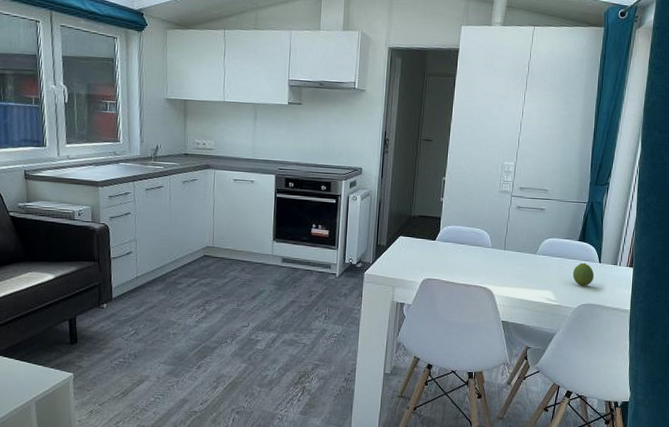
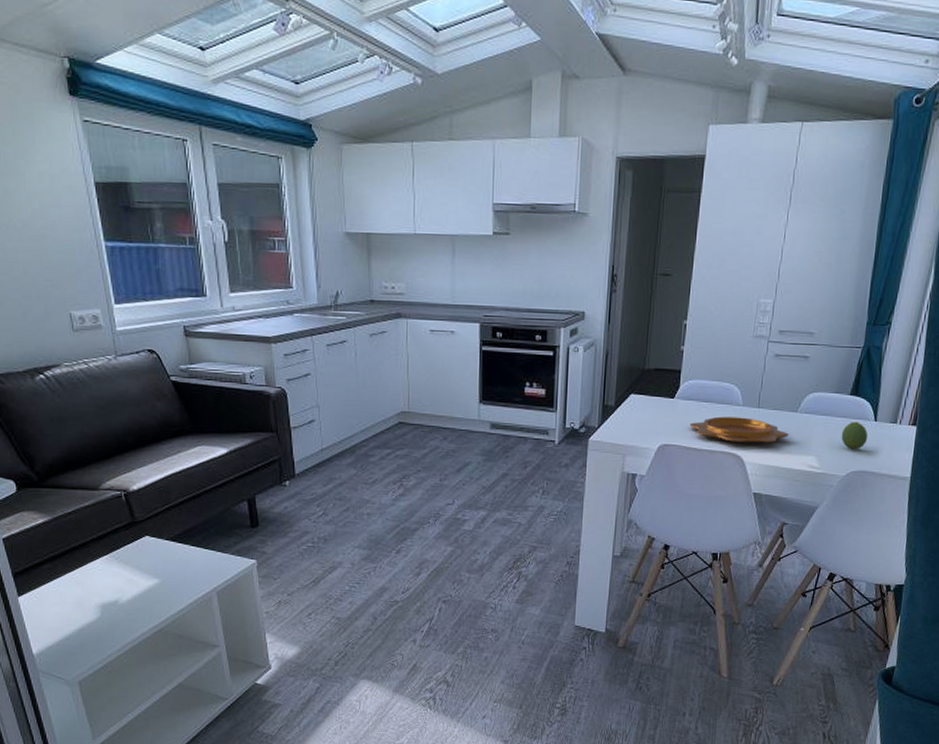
decorative bowl: none [448,256,530,280] -> present [689,416,789,444]

